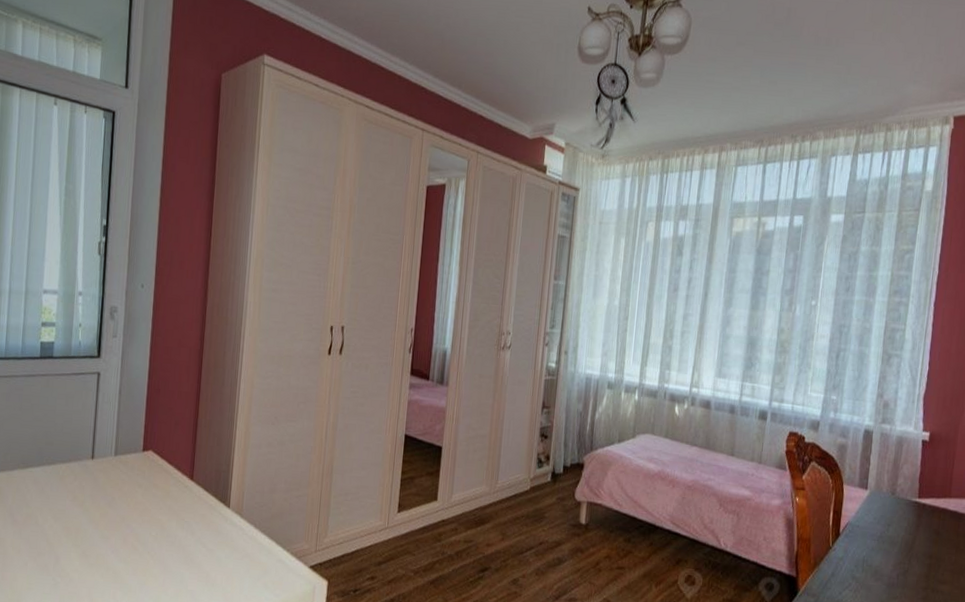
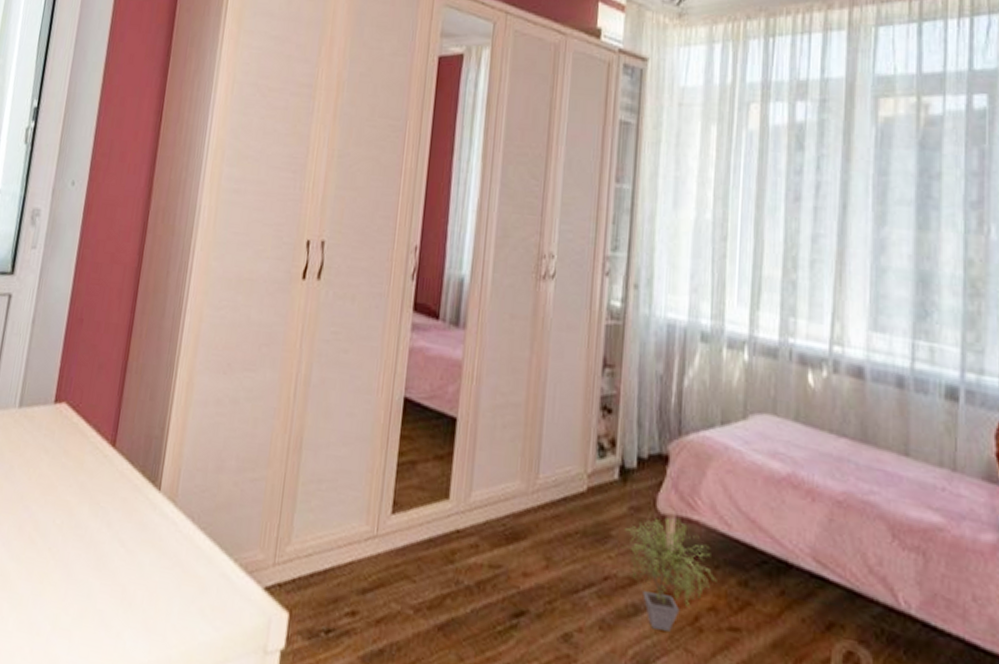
potted plant: none [551,503,611,573] -> present [621,517,717,632]

